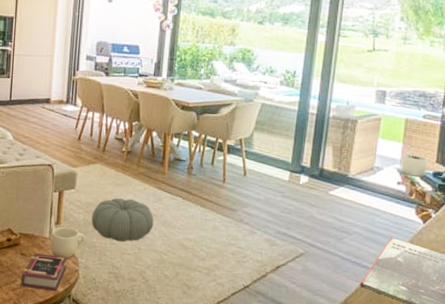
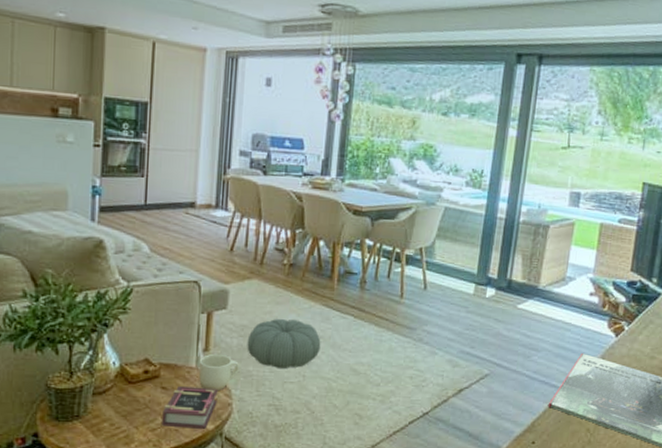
planter: present [402,154,428,177] -> none [595,263,622,287]

